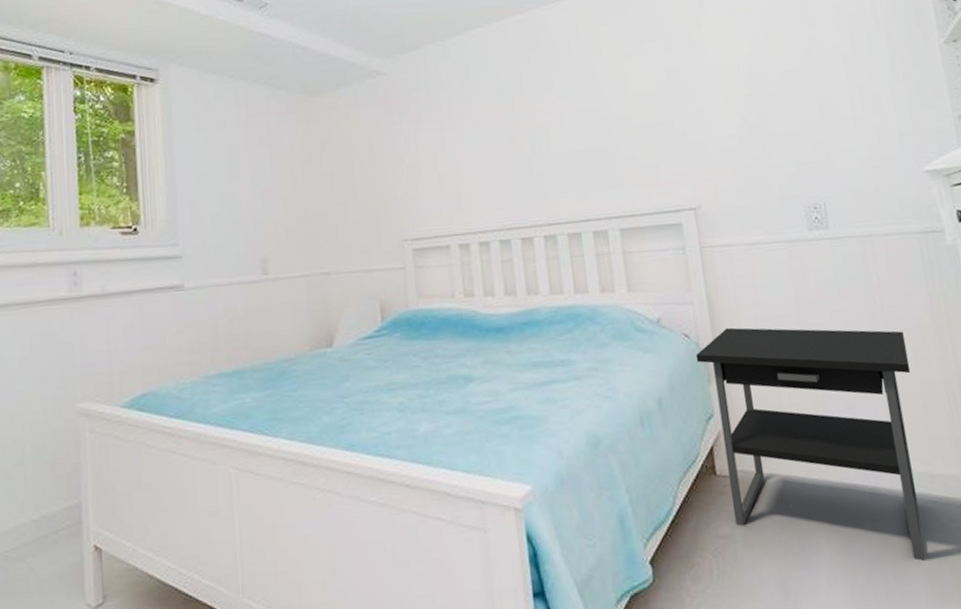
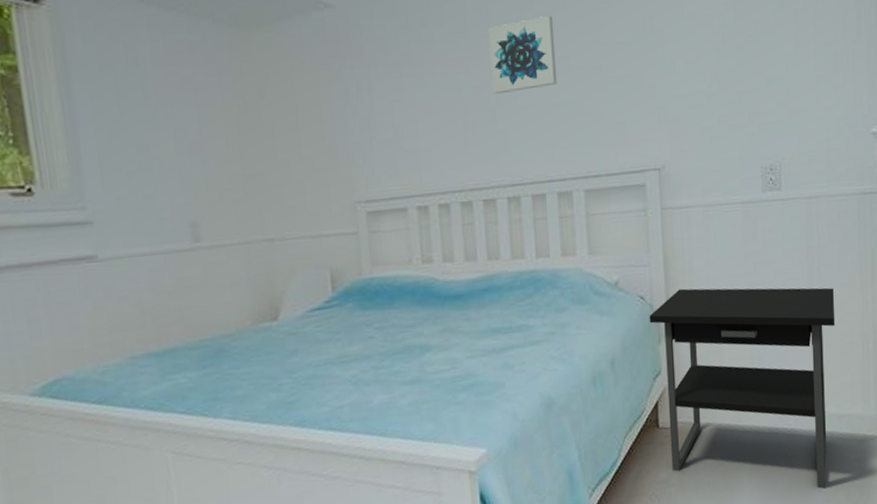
wall art: none [521,72,588,143] -> present [489,15,558,94]

